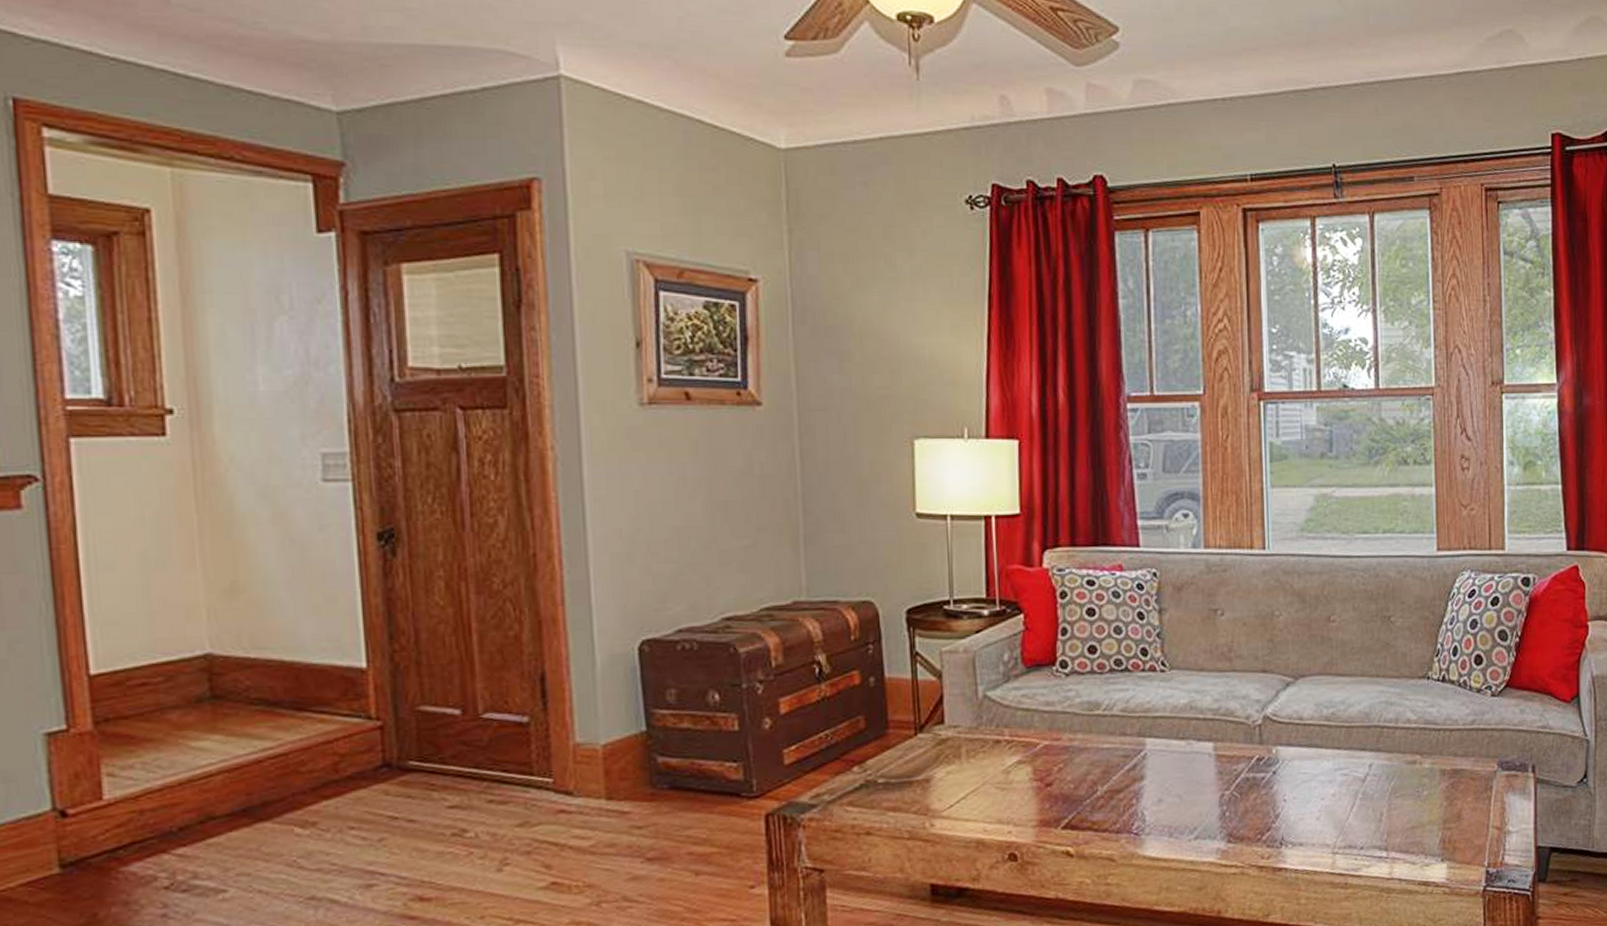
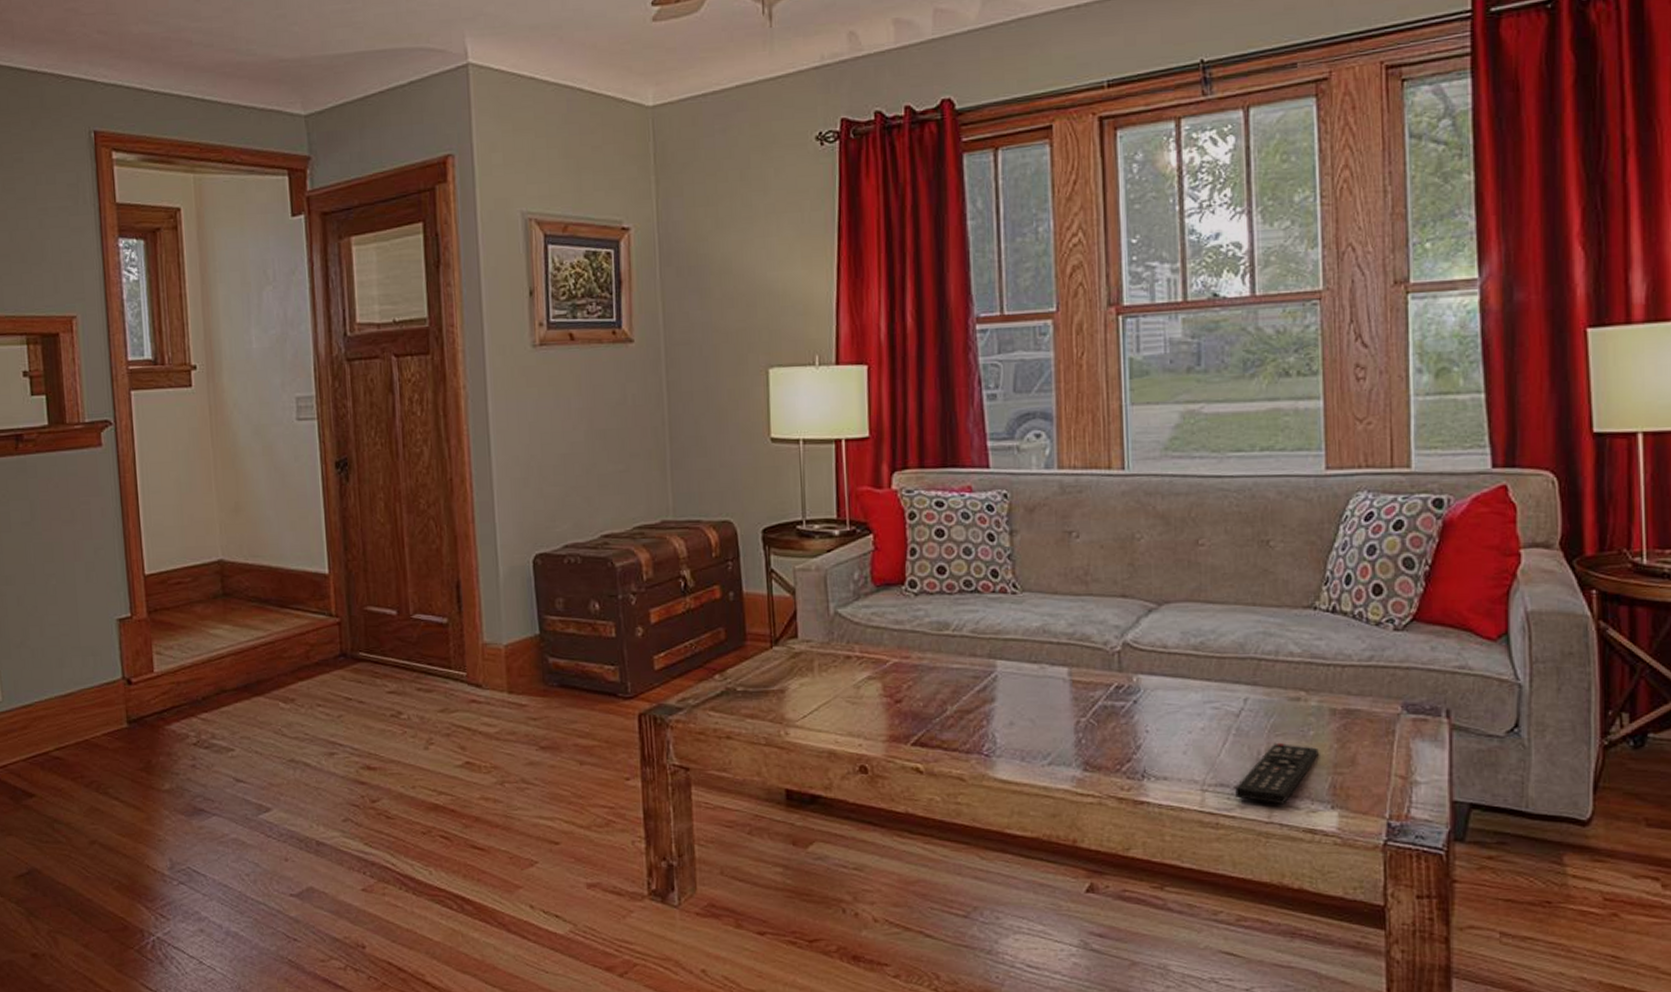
remote control: none [1361,803,1431,861] -> present [1235,742,1319,805]

